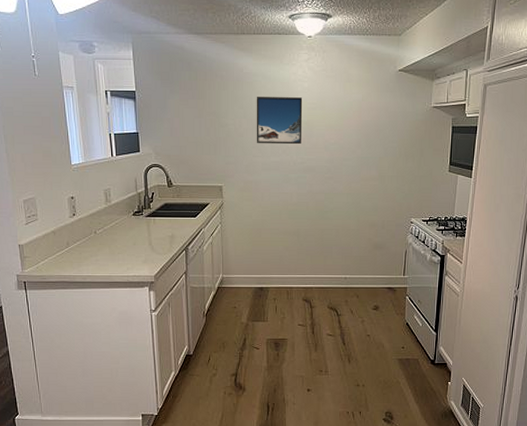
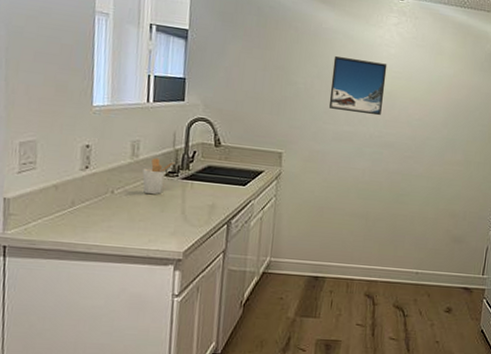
utensil holder: none [116,201,138,232] -> present [142,158,174,195]

